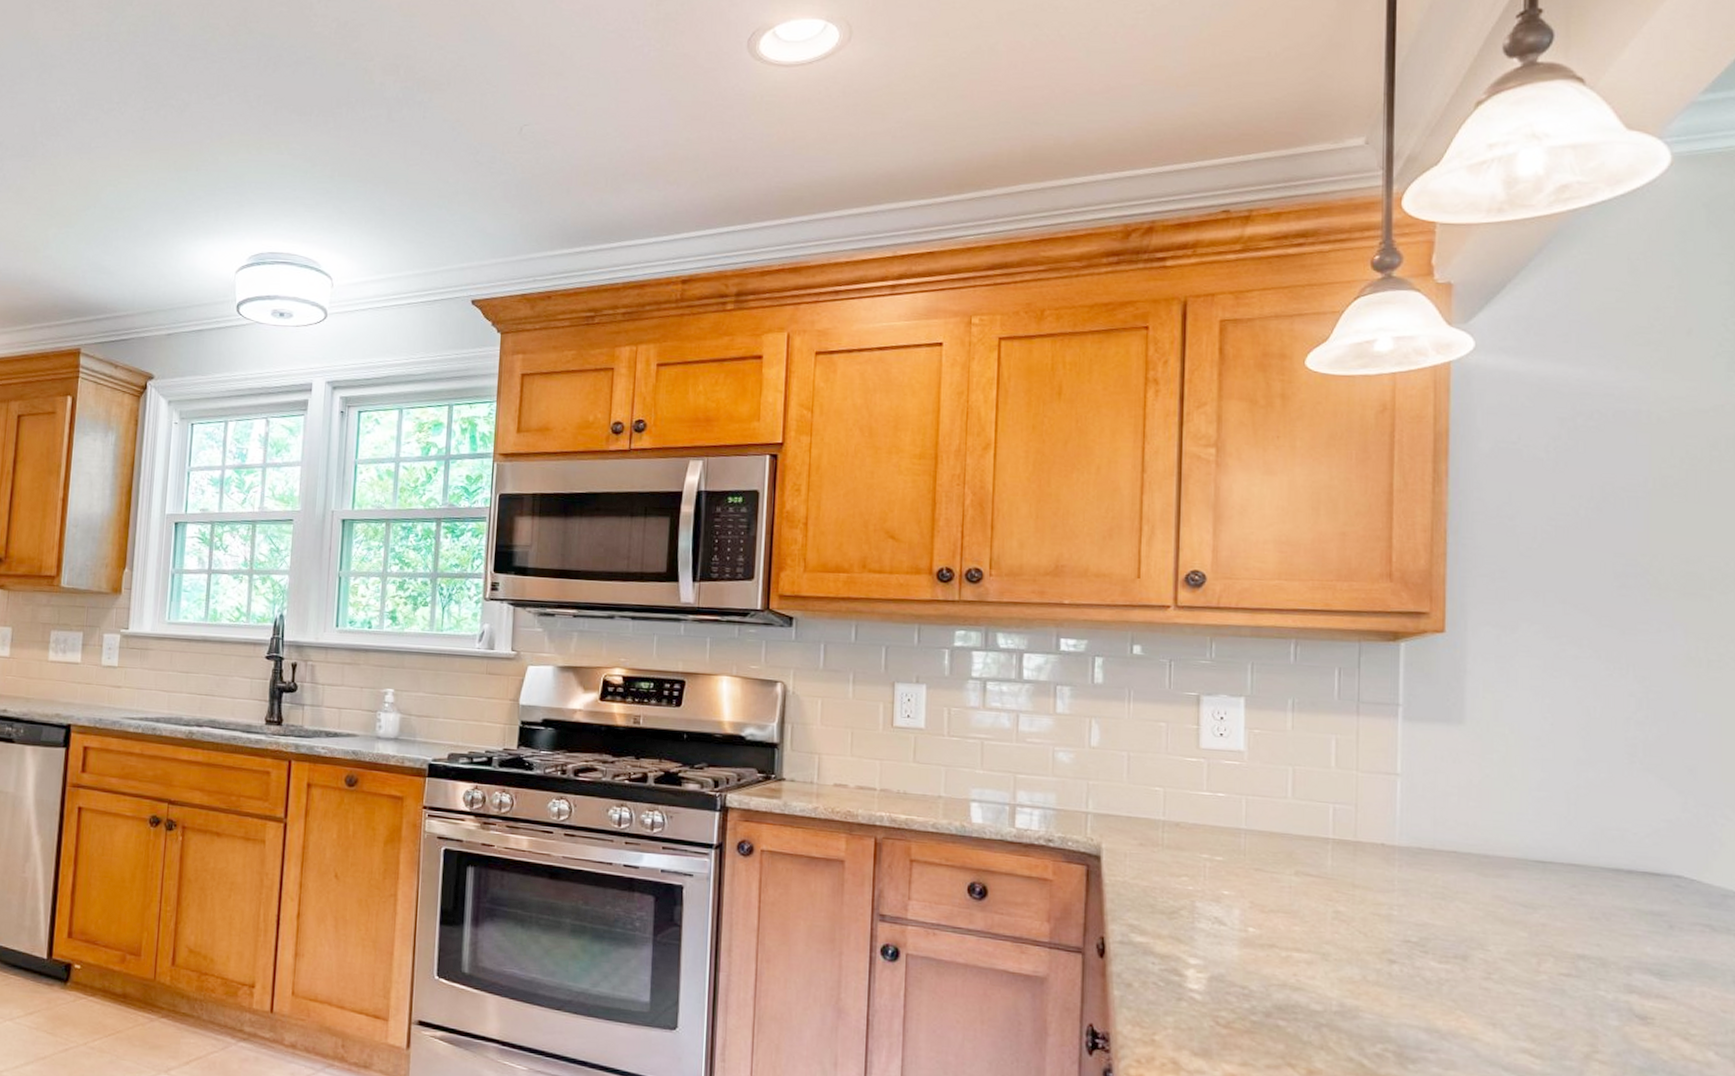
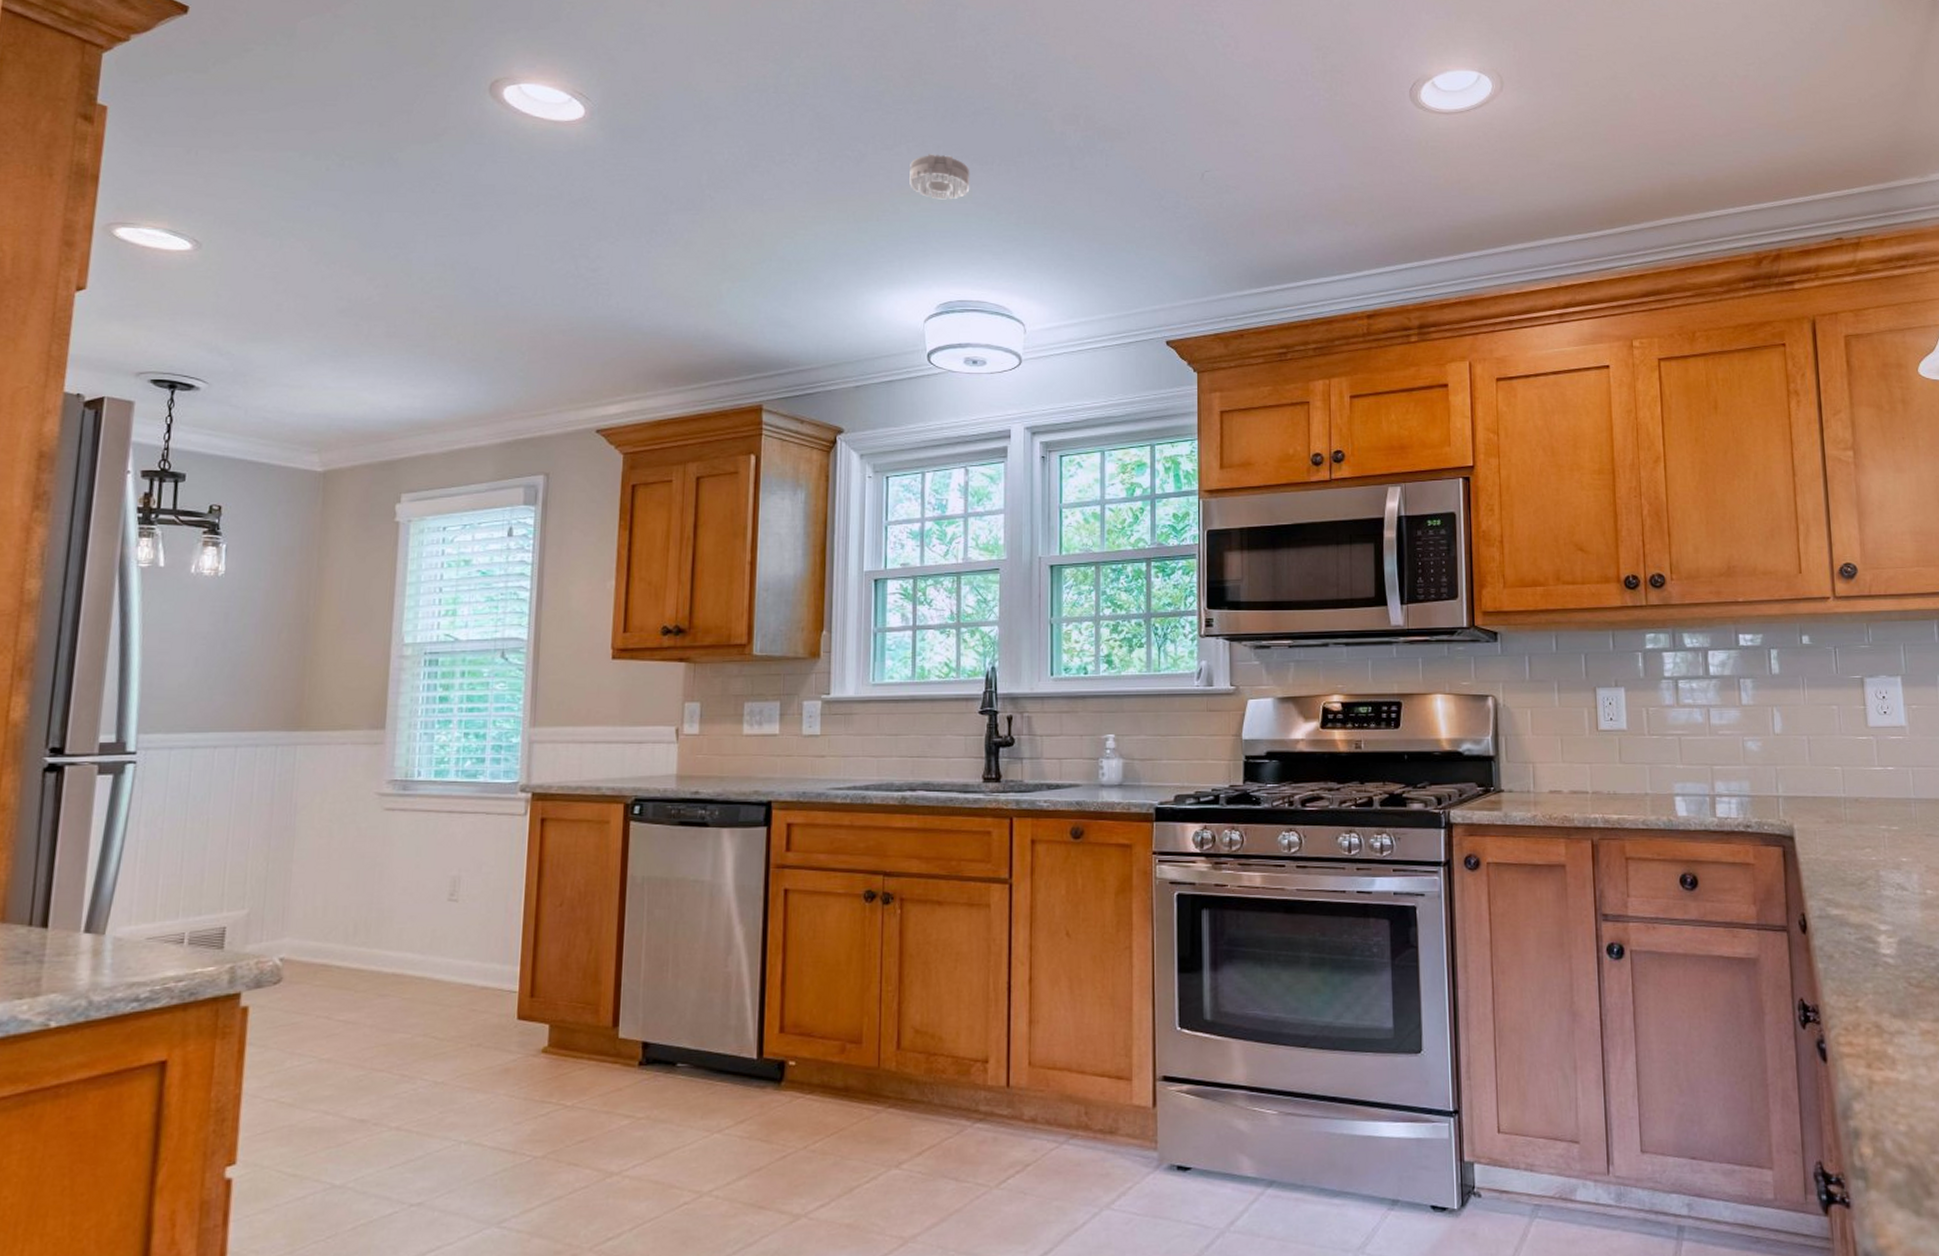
smoke detector: none [229,104,289,151] -> present [909,154,970,200]

